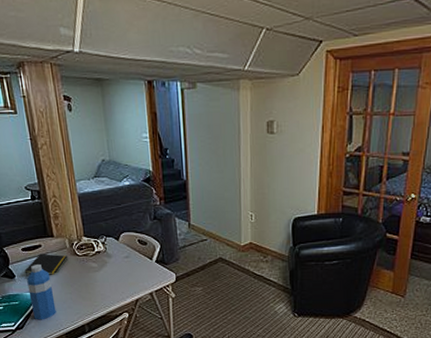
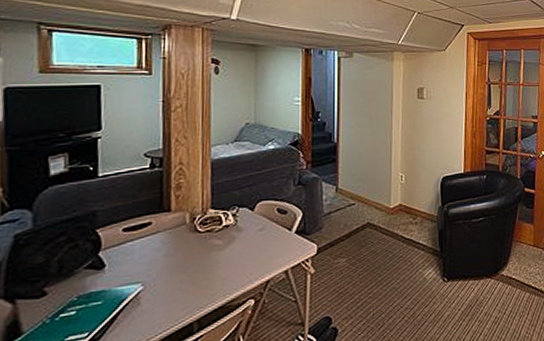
notepad: present [24,253,68,279] -> none [120,233,186,268]
water bottle: present [27,264,56,320] -> none [120,247,157,324]

